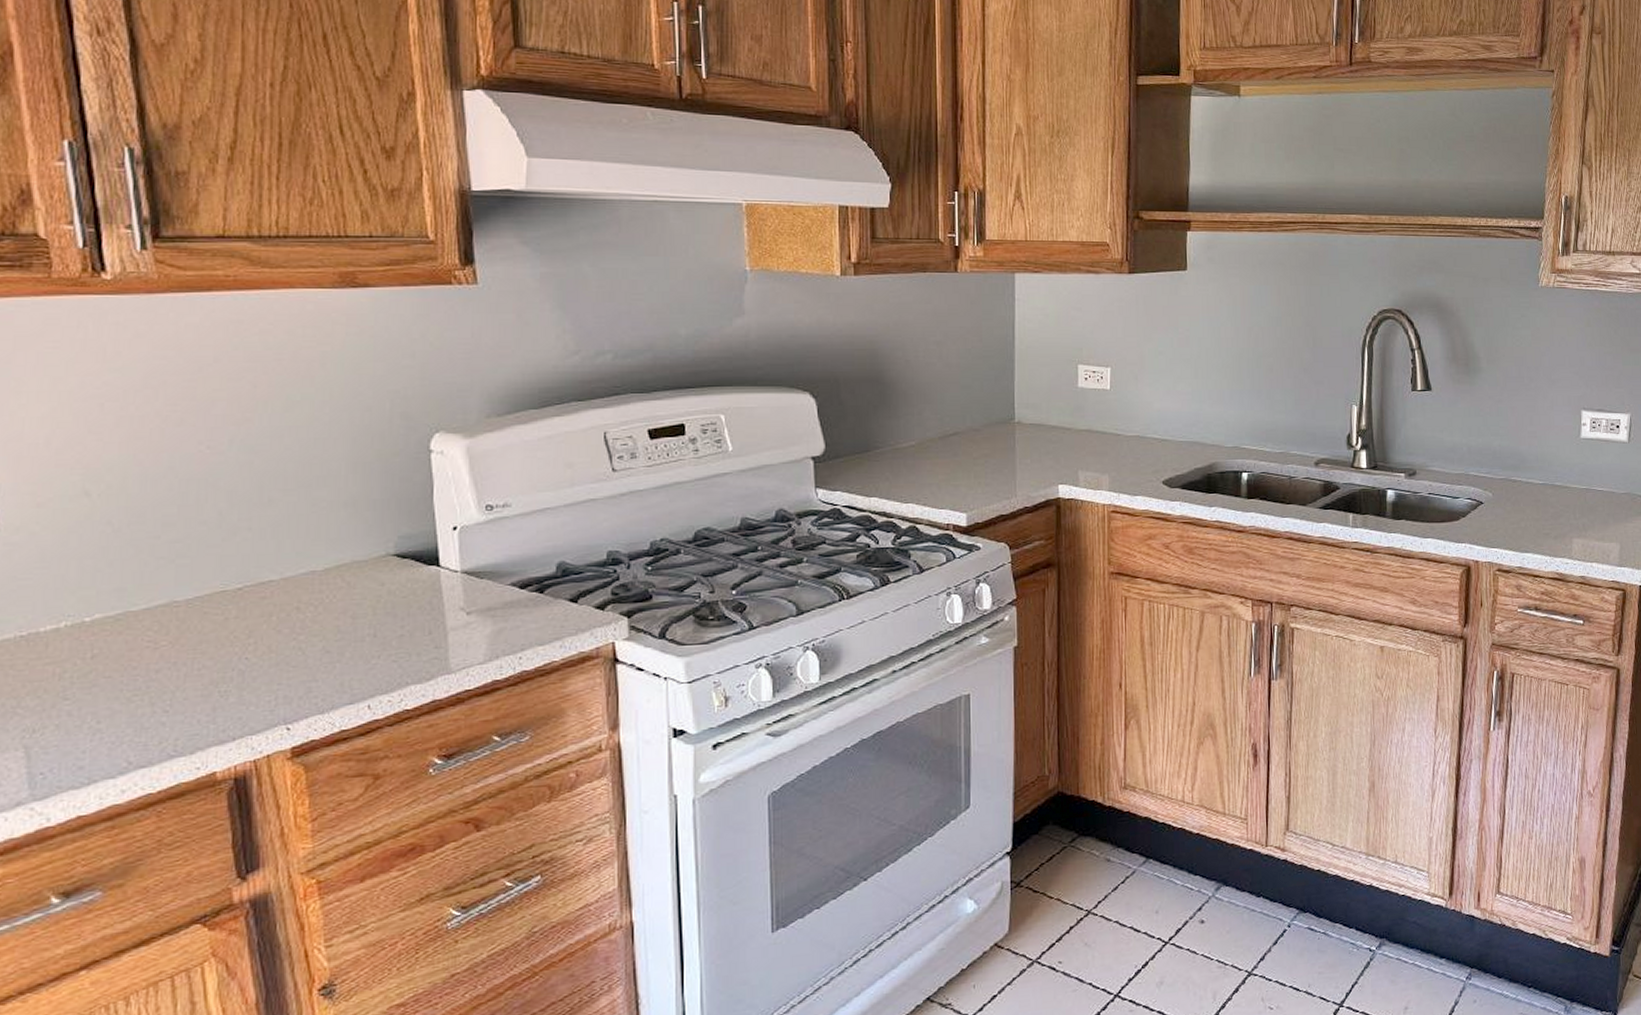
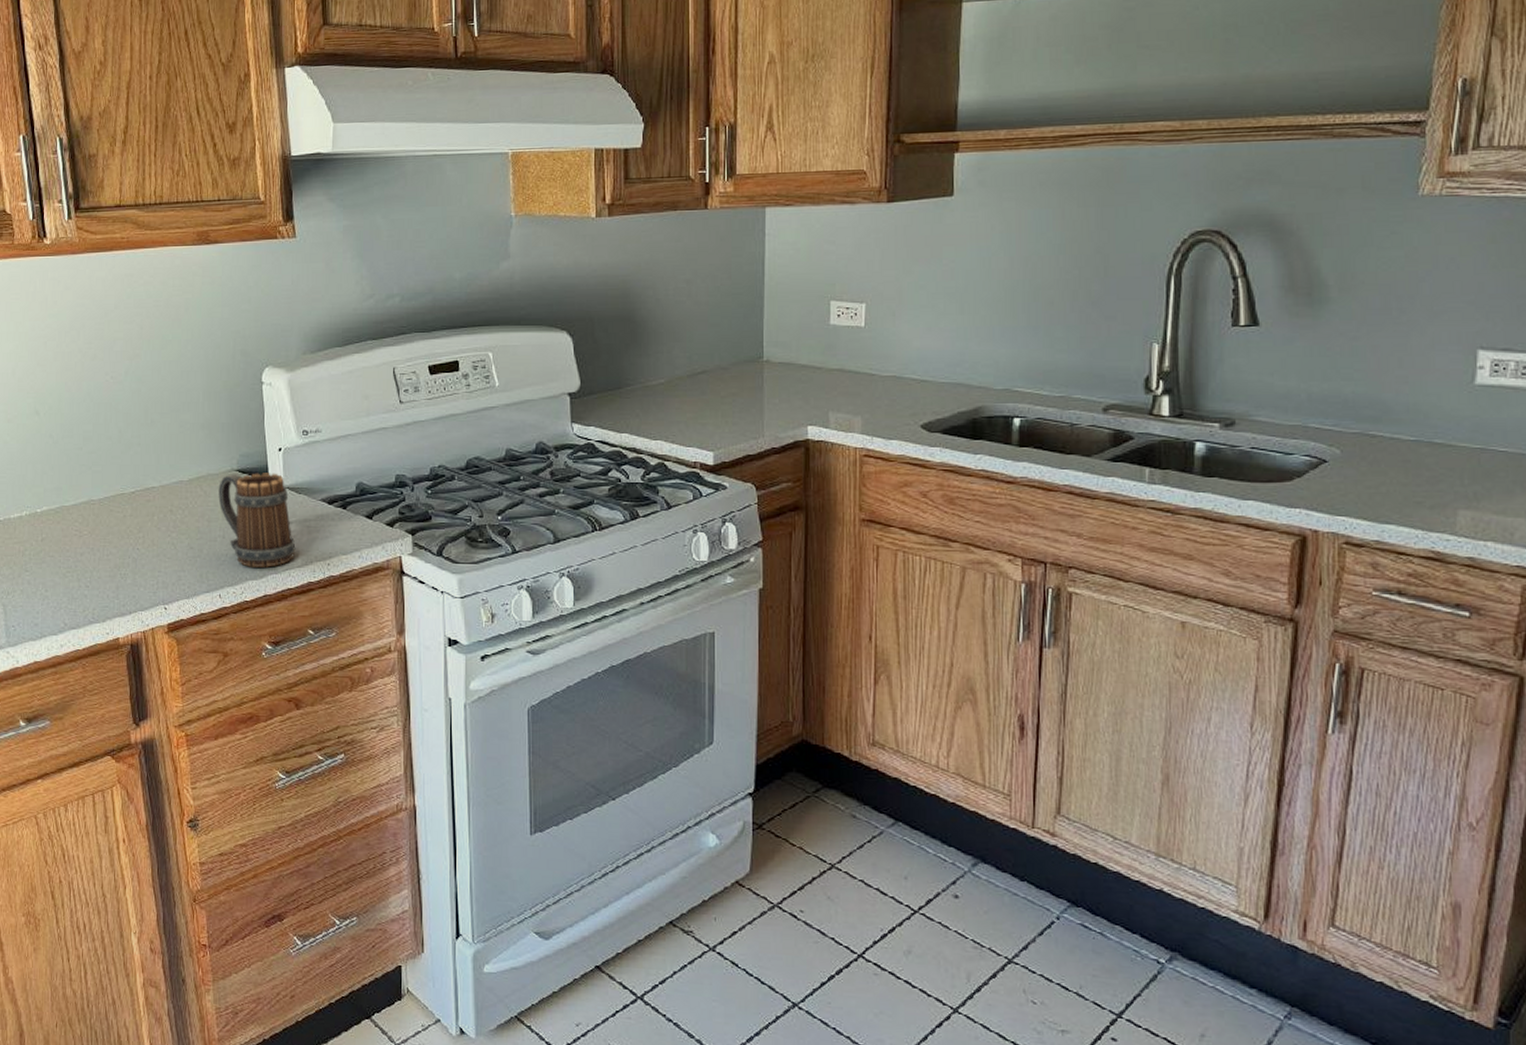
mug: none [367,556,476,669] -> present [218,473,296,568]

